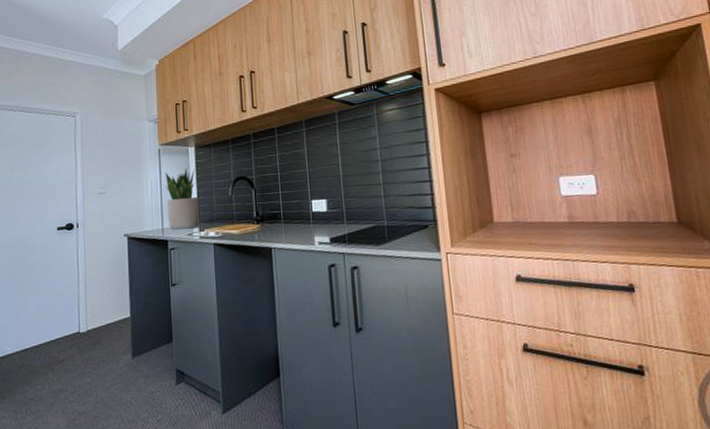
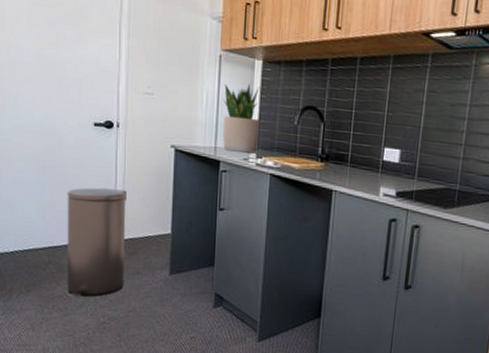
pedal bin: none [36,283,91,398] -> present [66,187,127,298]

